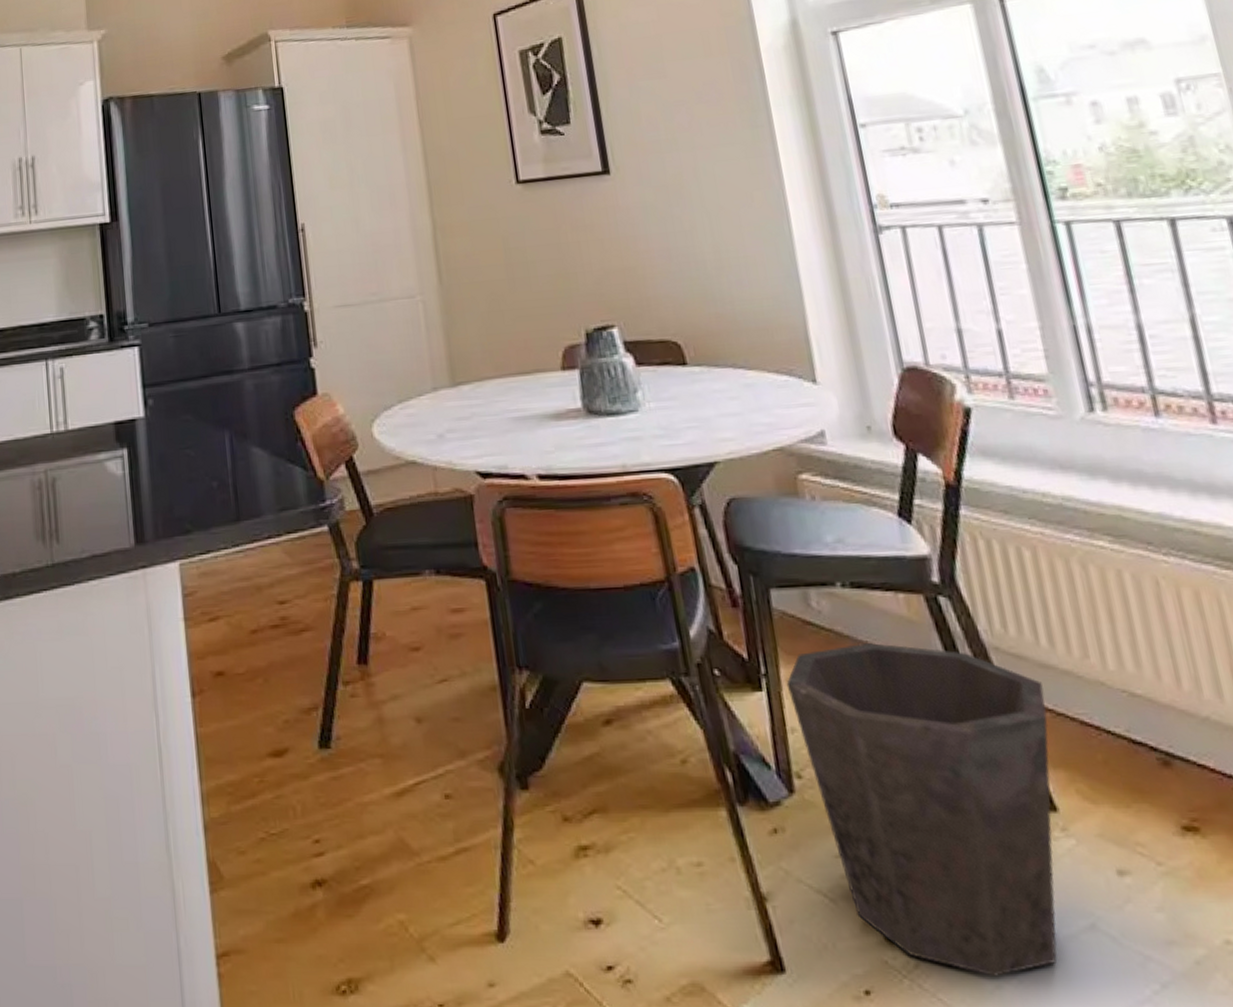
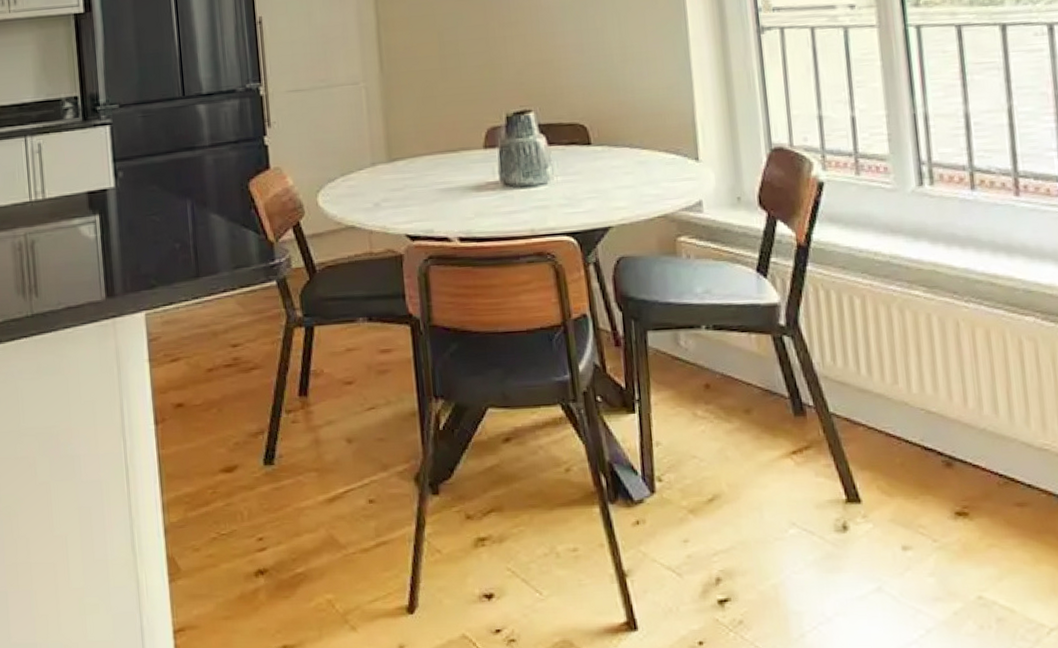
waste bin: present [786,642,1057,976] -> none [655,373,861,628]

